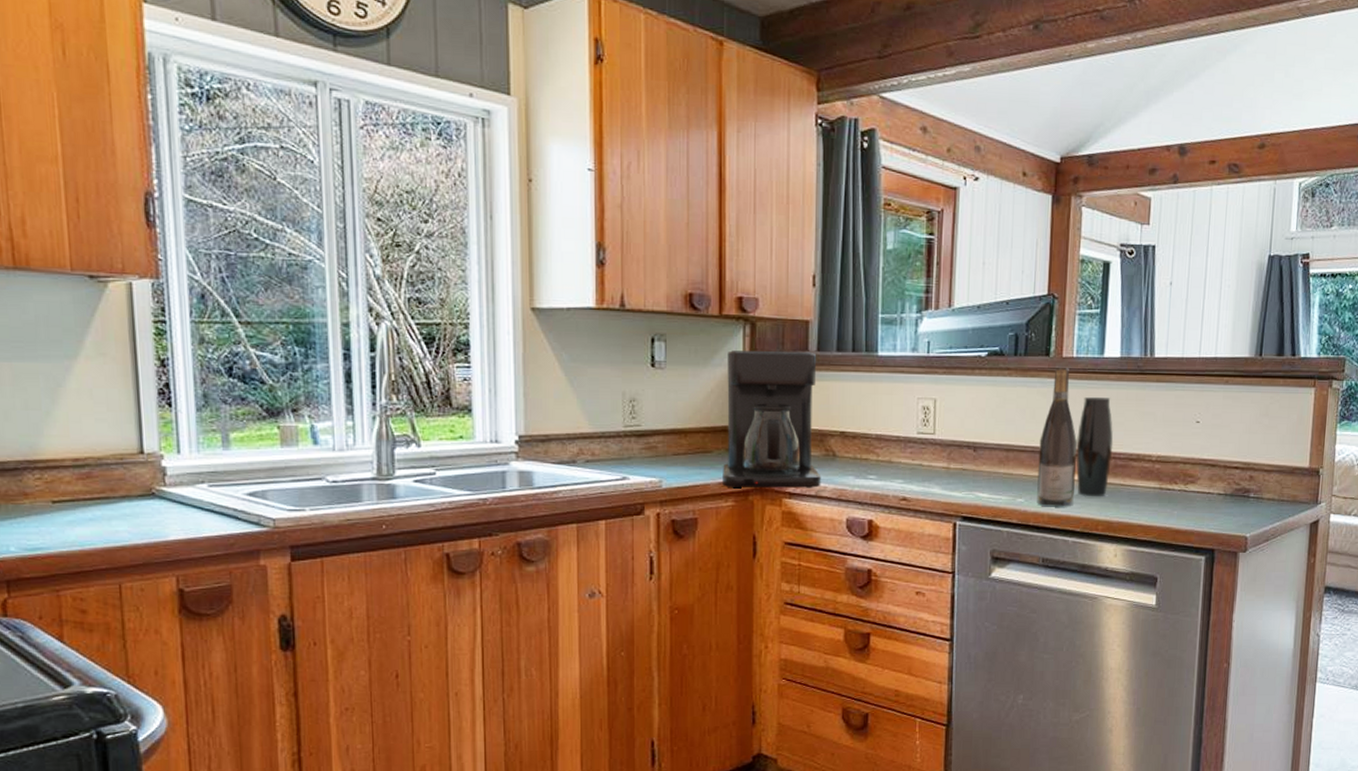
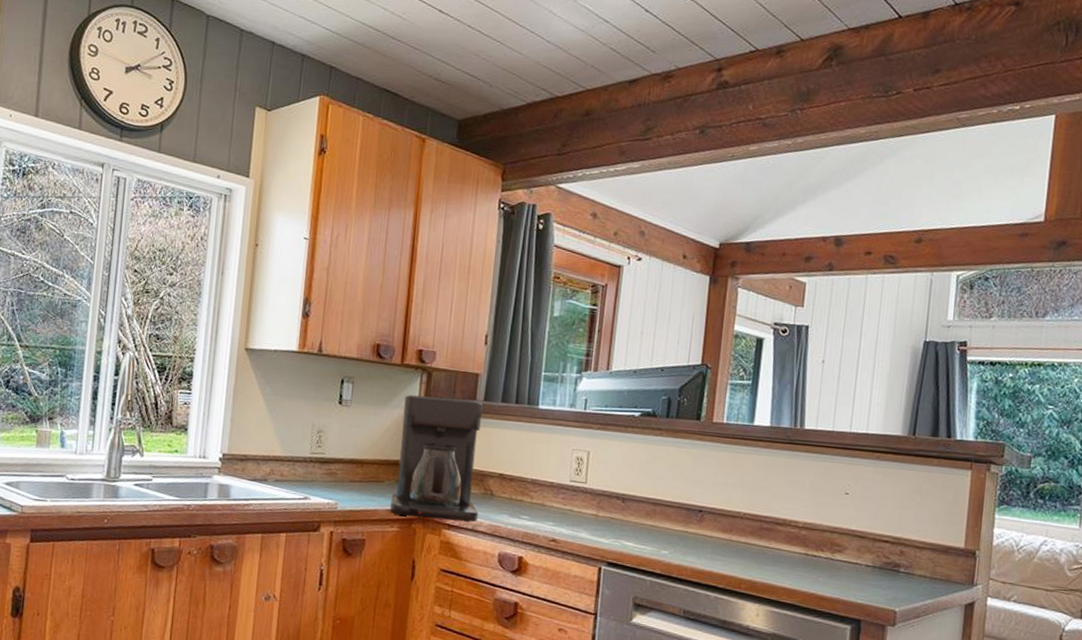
wine bottle: present [1037,368,1077,507] -> none [680,432,724,564]
vase: present [1076,396,1114,496] -> none [721,460,761,557]

